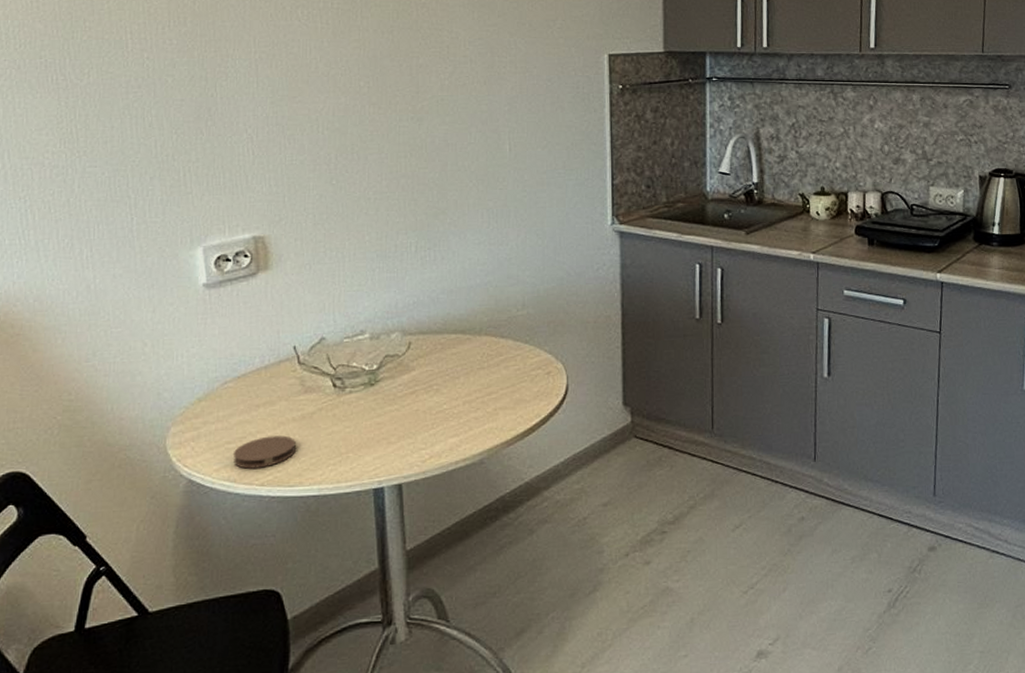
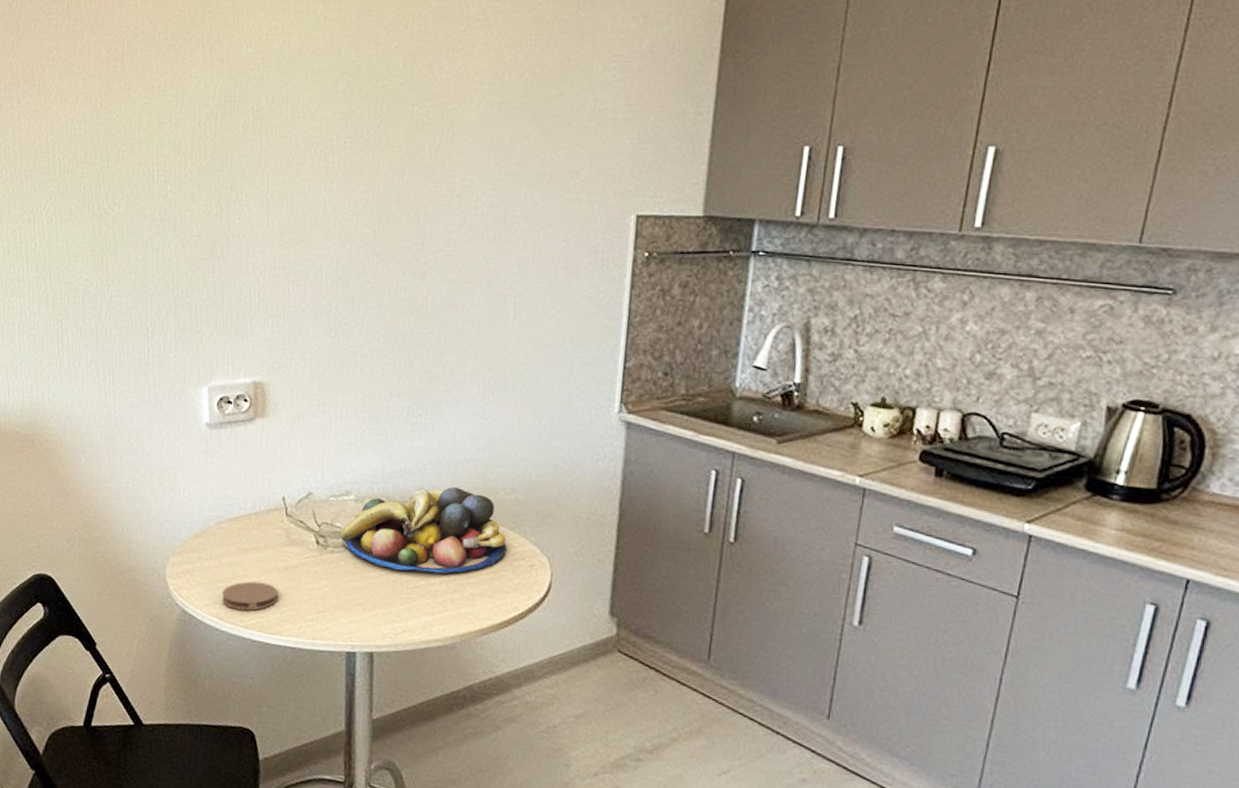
fruit bowl: none [359,312,523,399] -> present [341,487,507,574]

